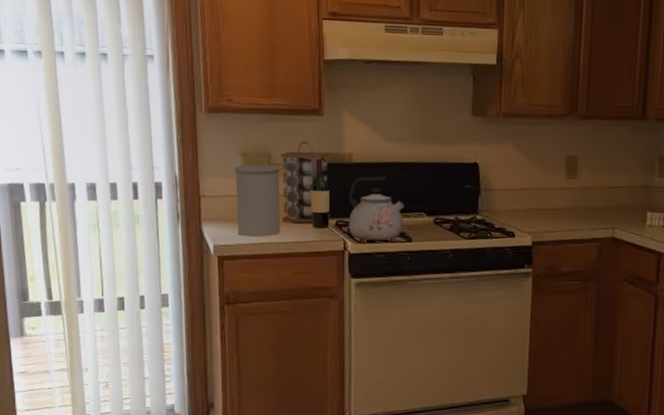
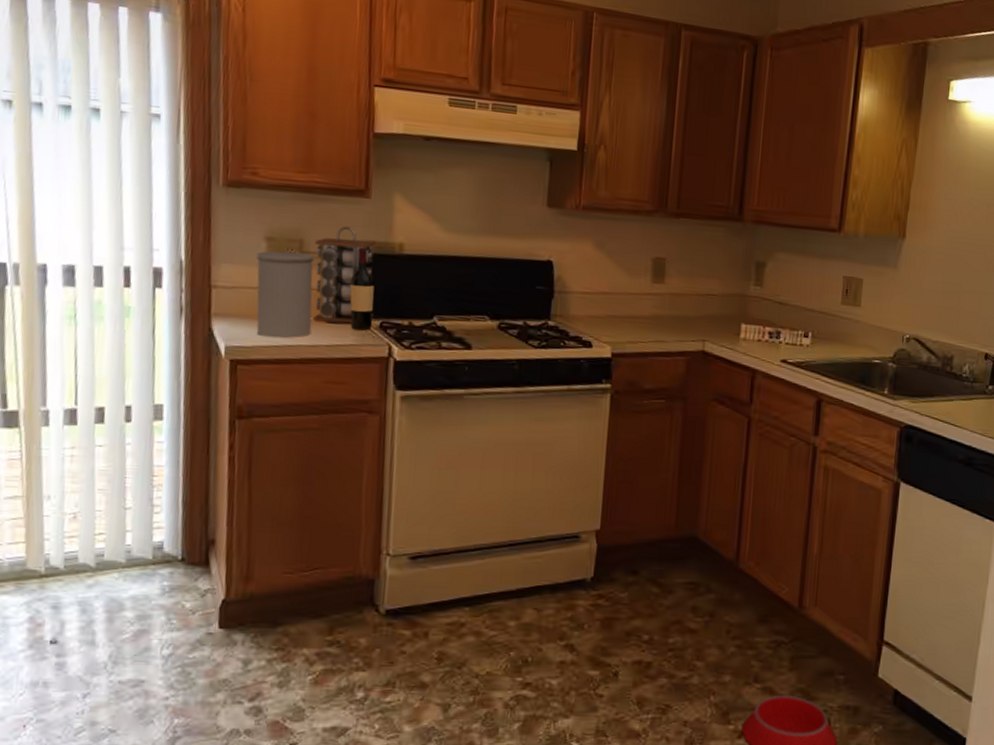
kettle: present [348,176,405,241] -> none [395,271,464,348]

